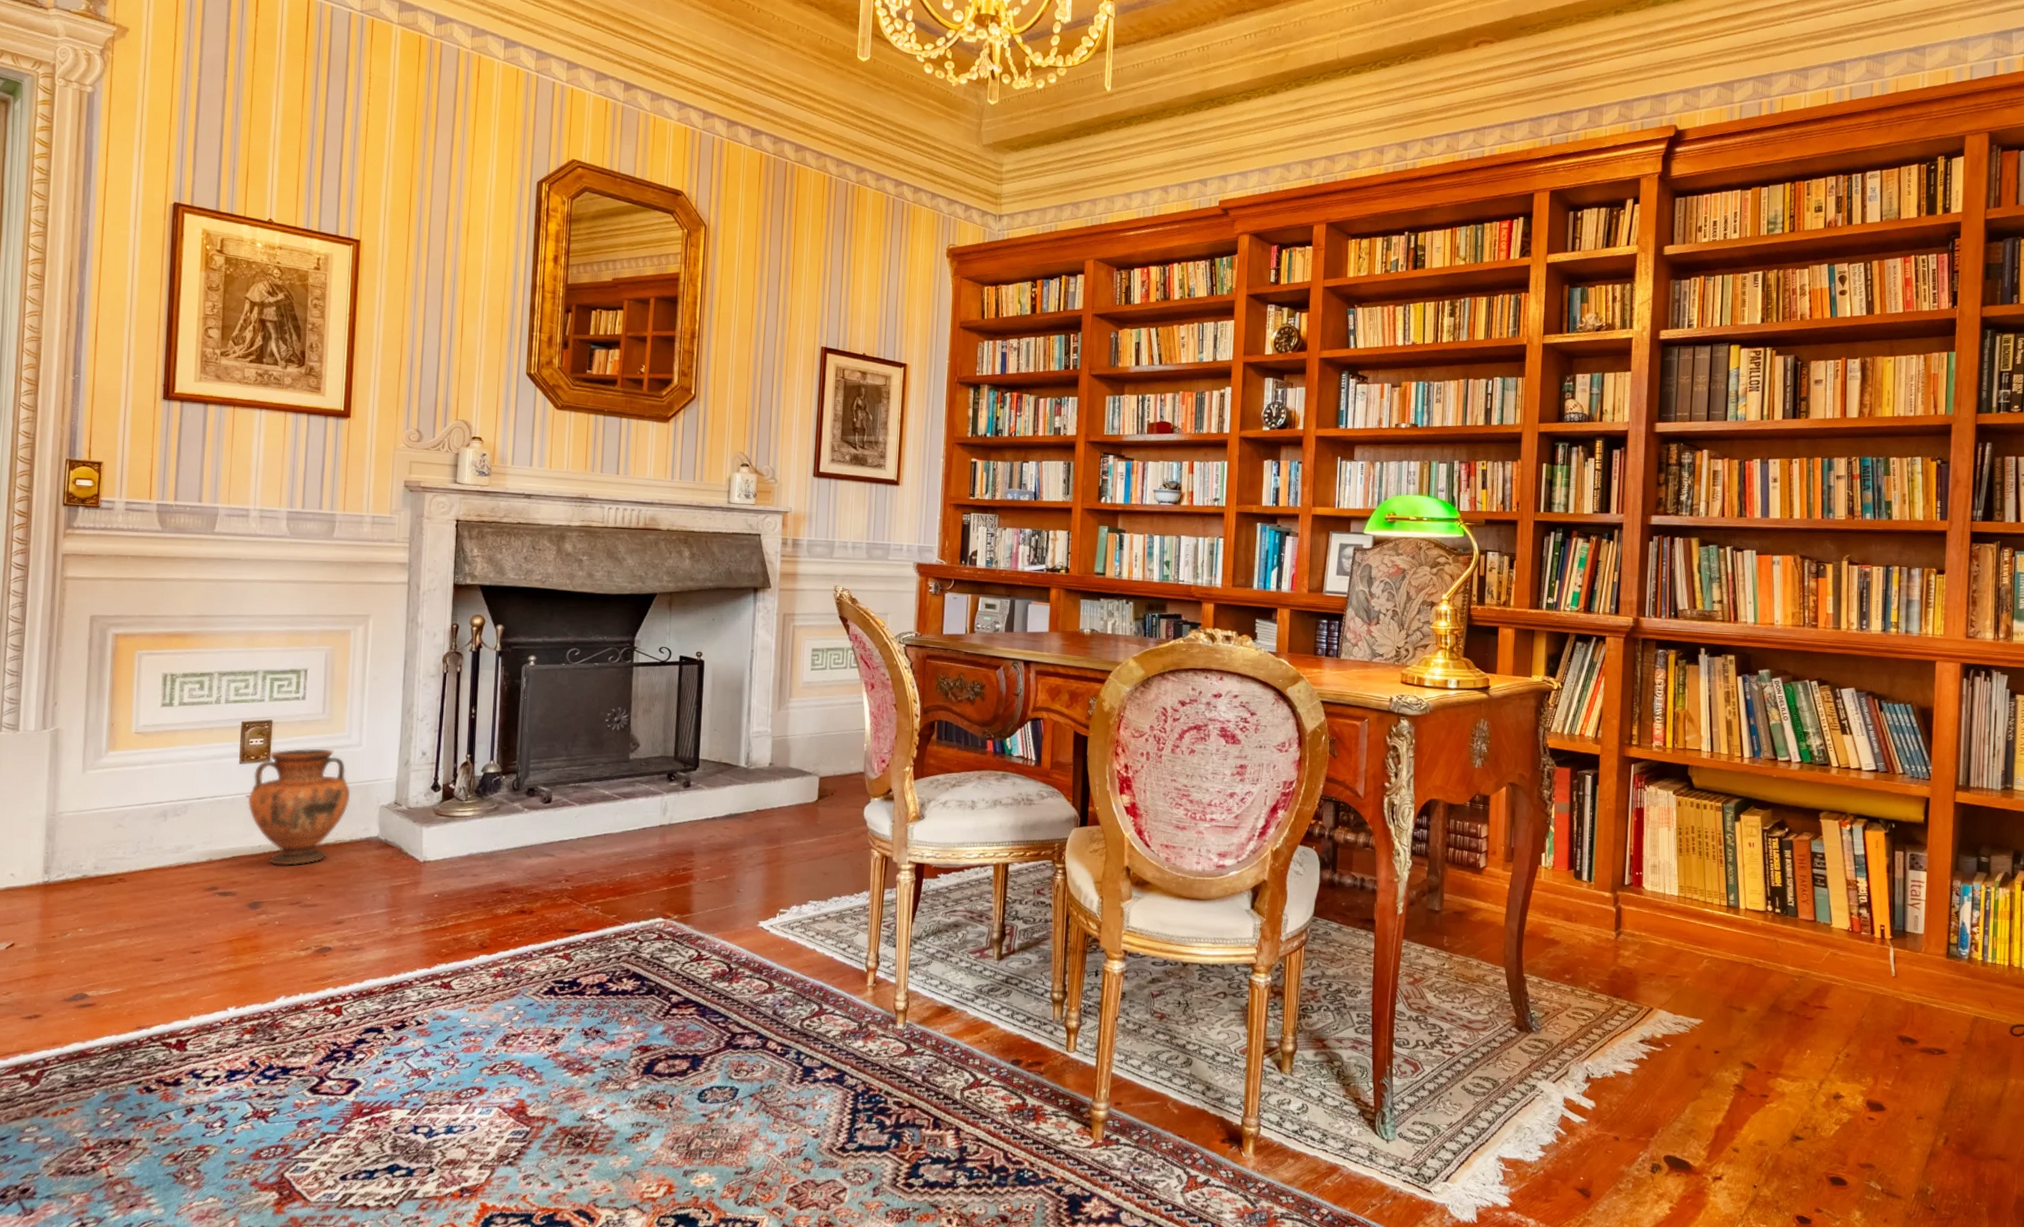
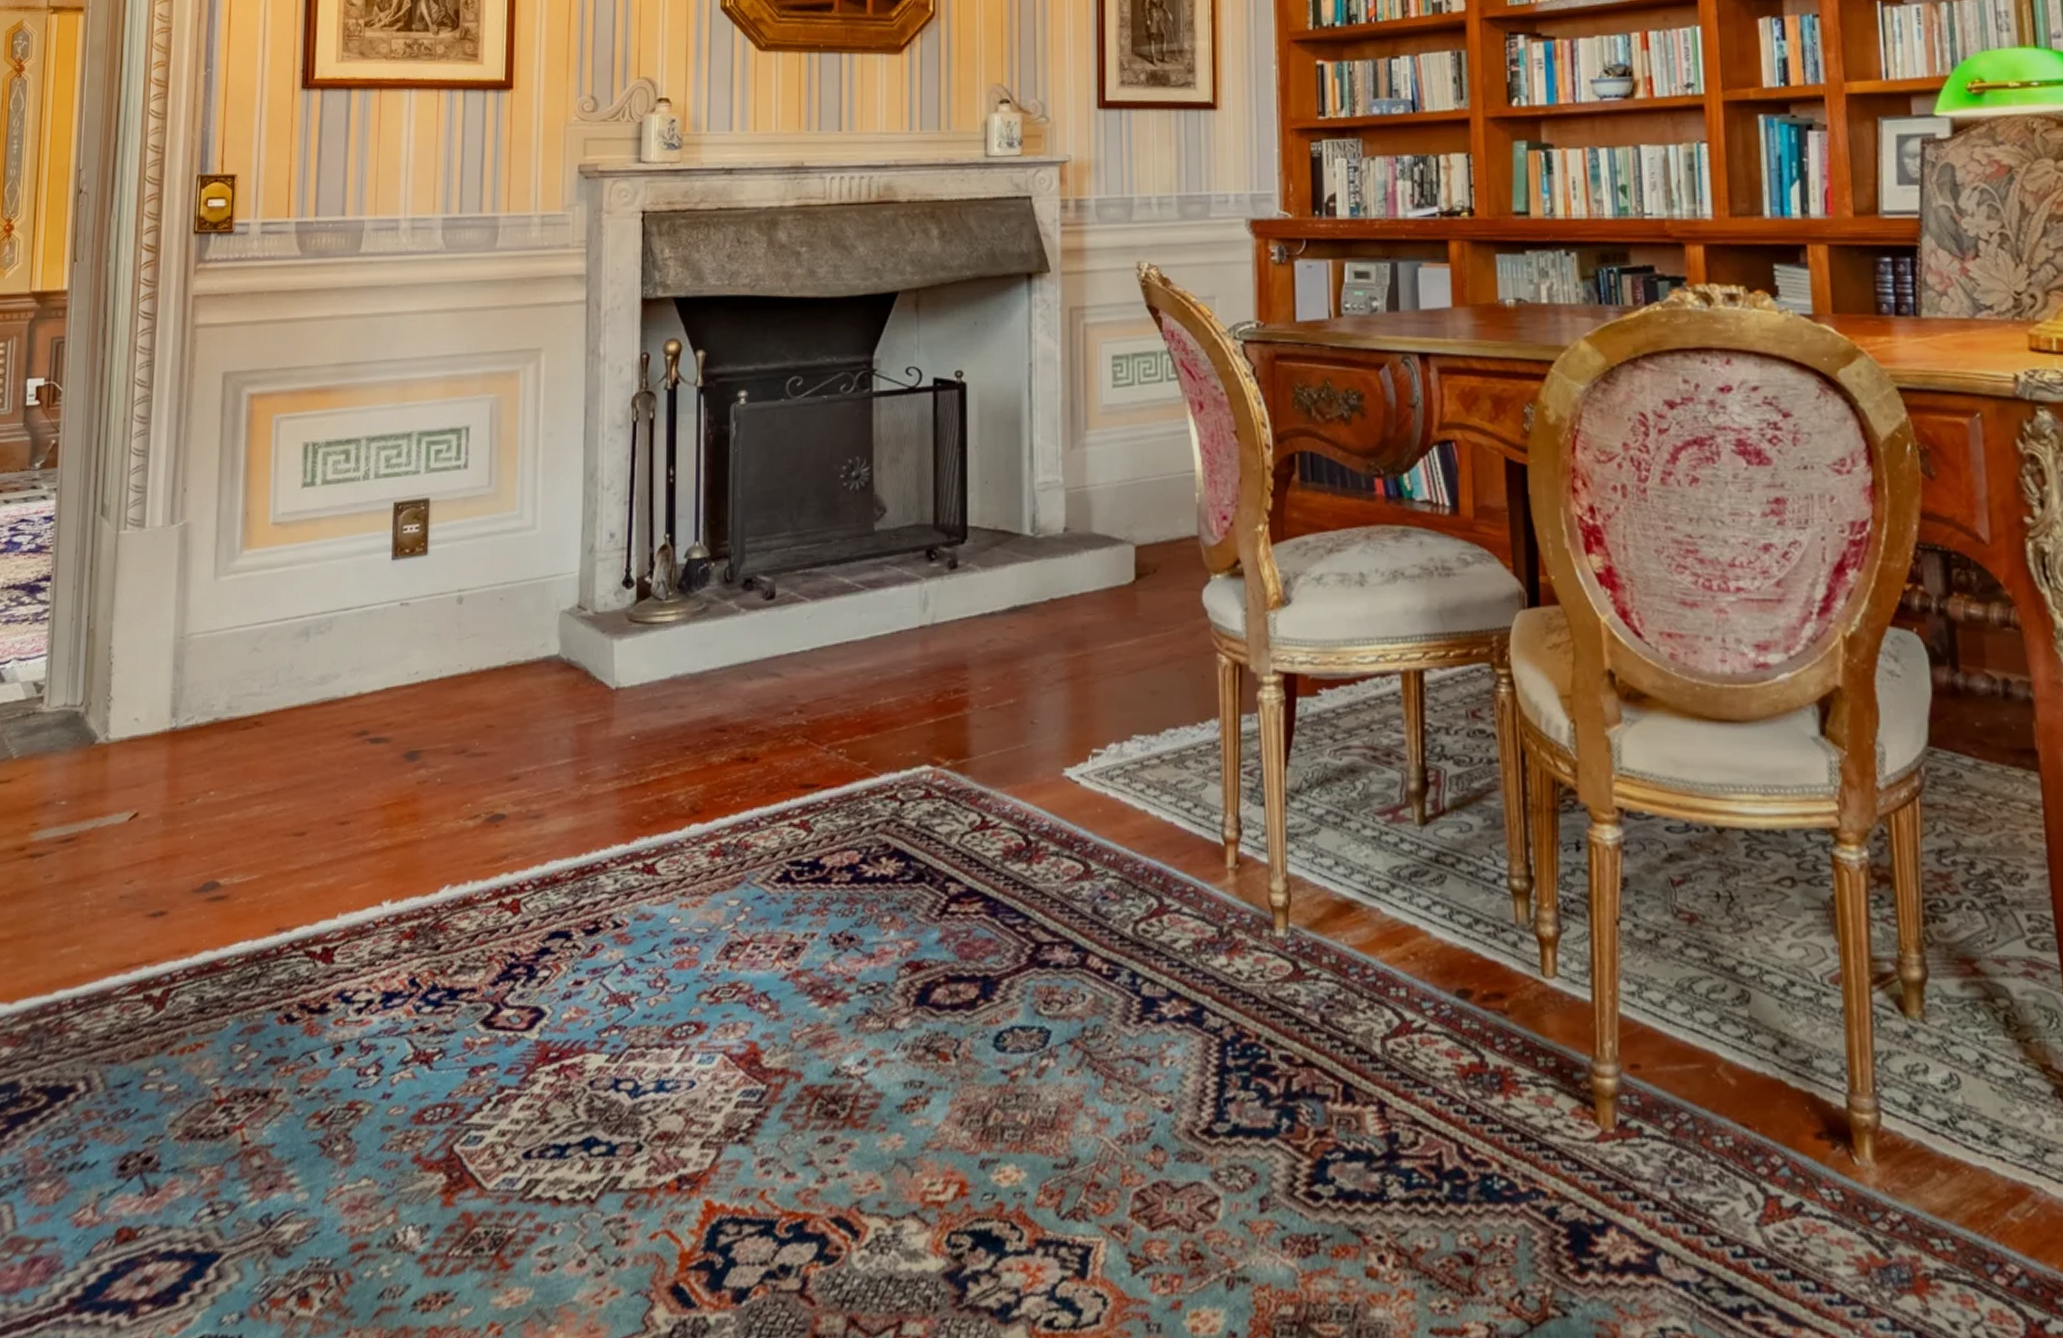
vase: present [247,748,351,865] -> none [402,534,525,699]

